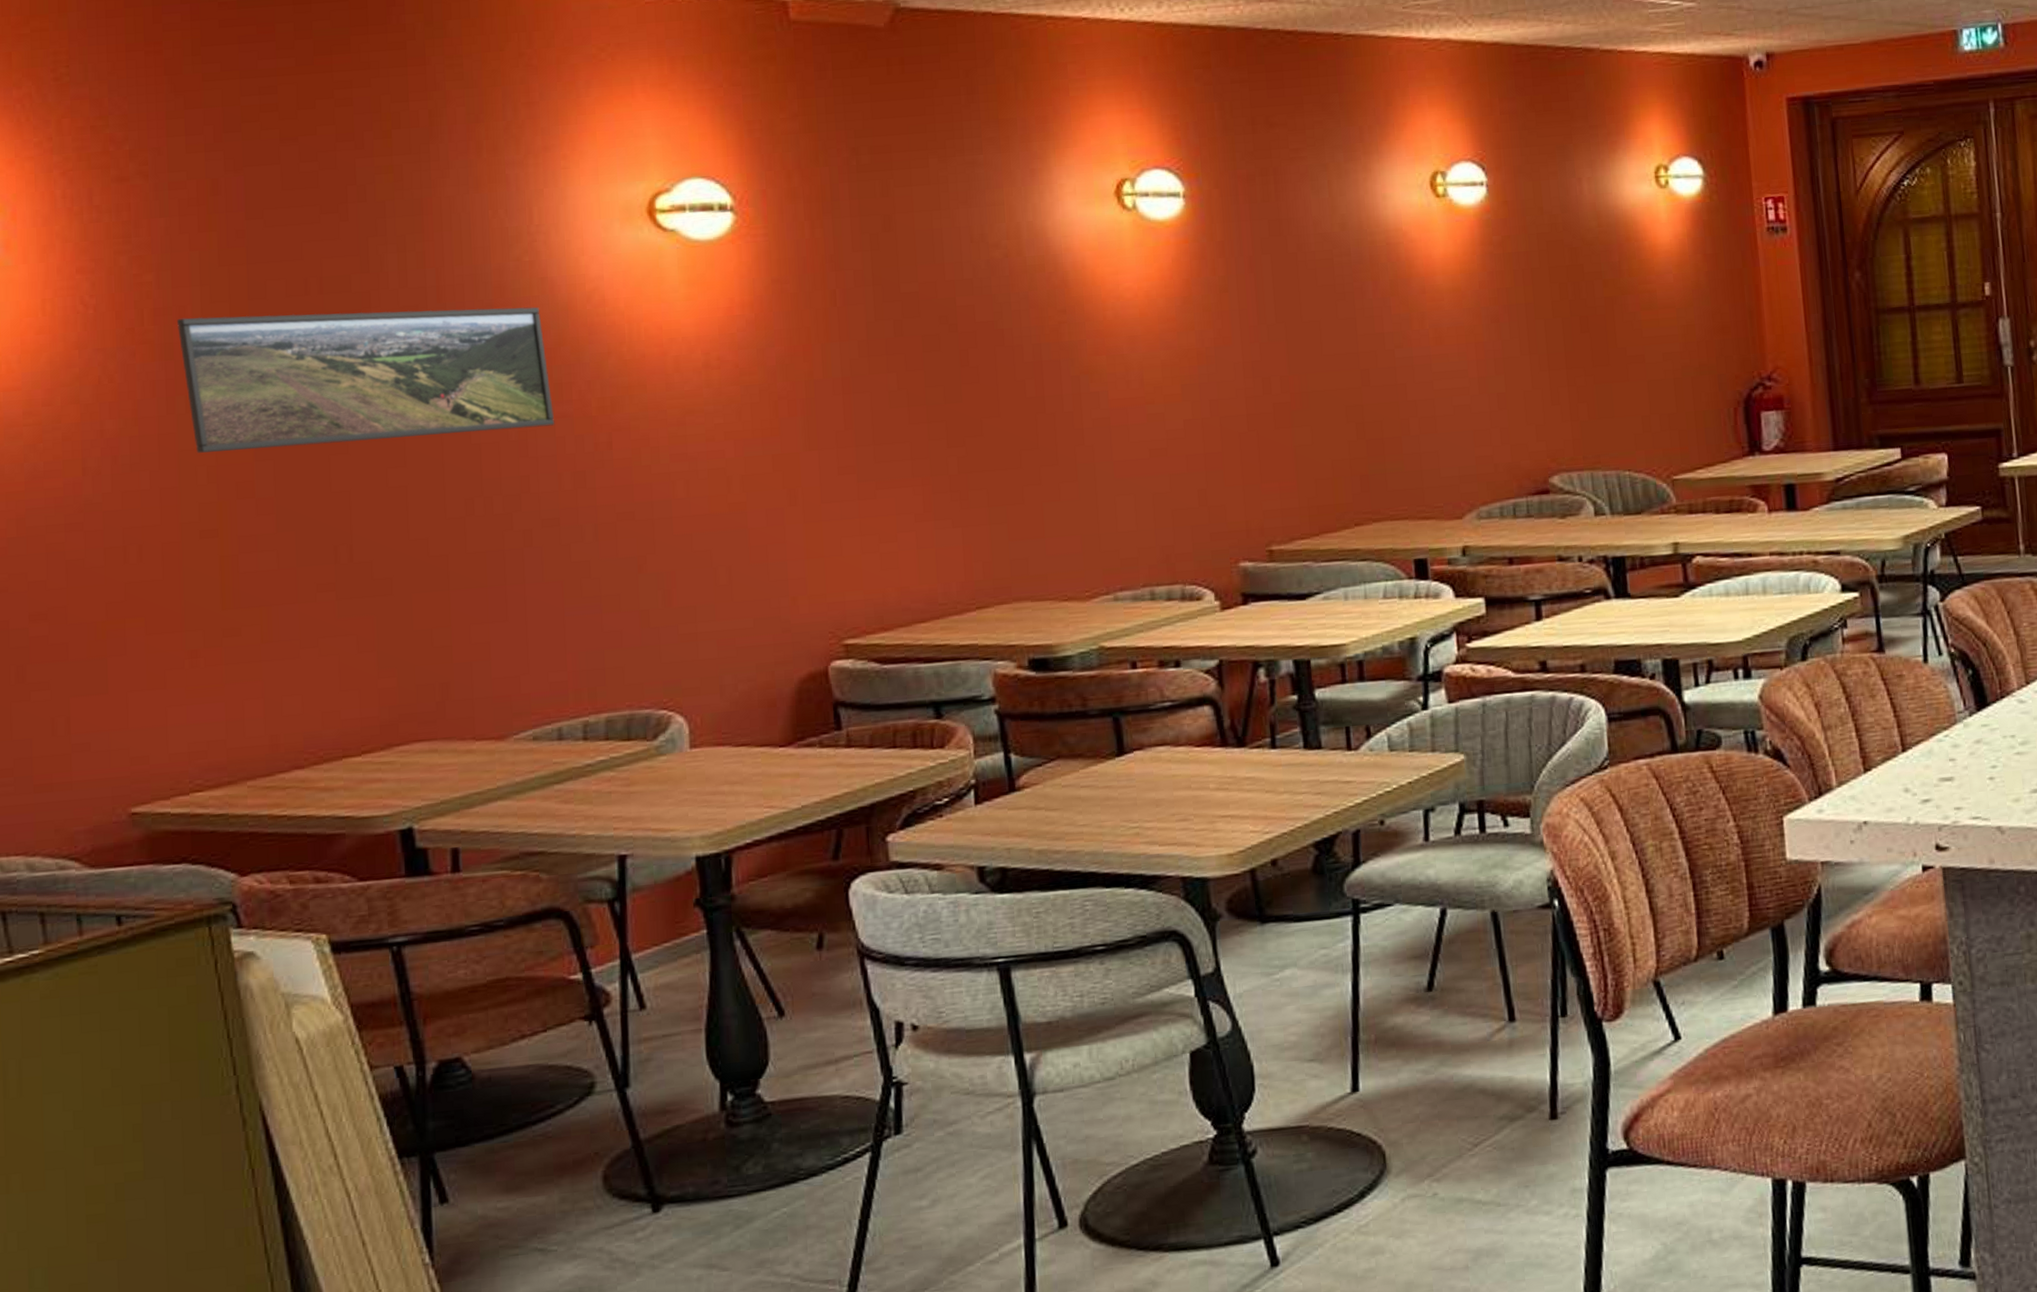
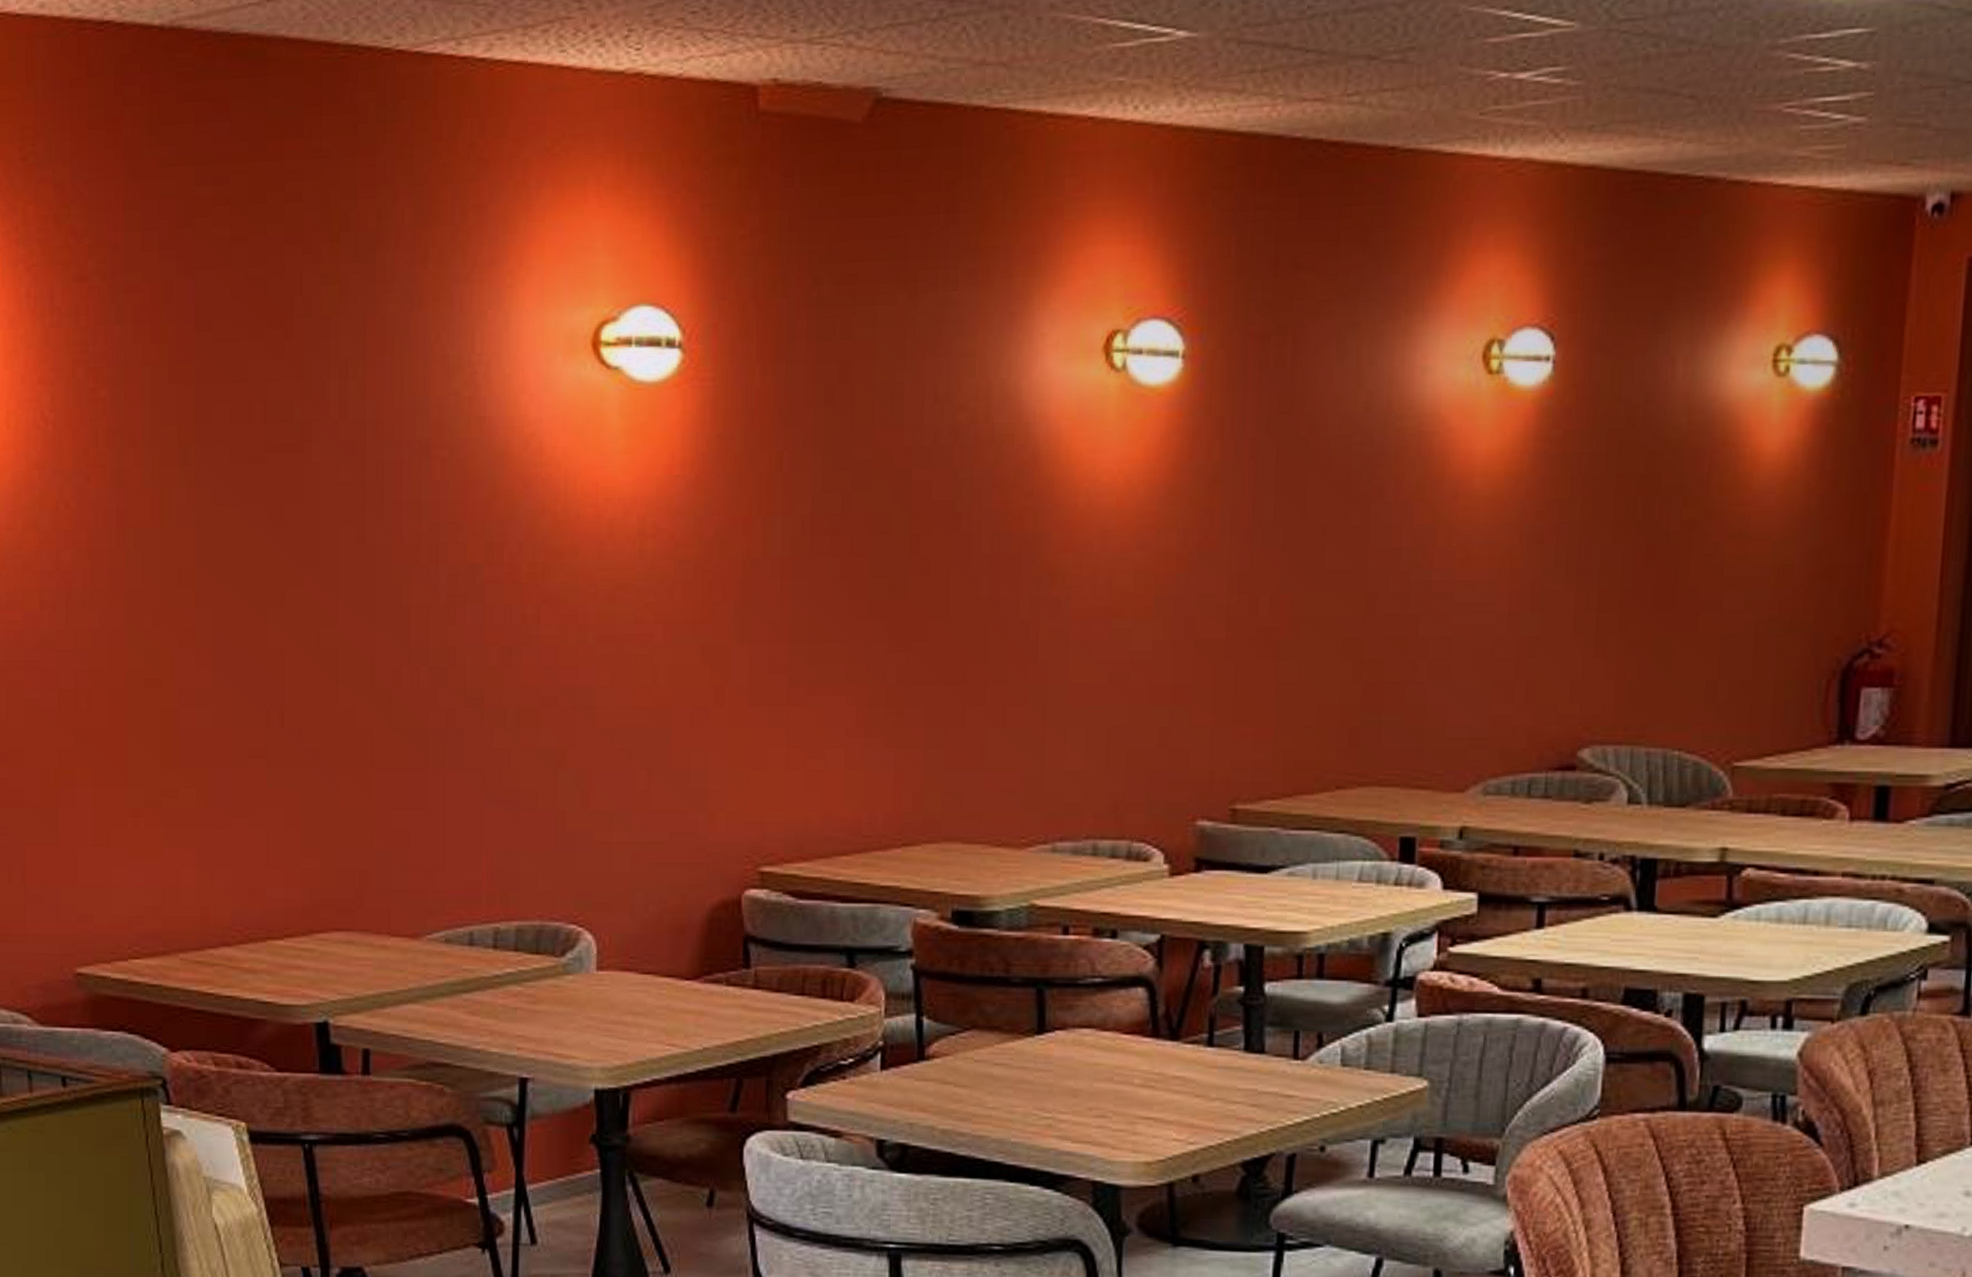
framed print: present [176,307,555,453] -> none [128,440,485,595]

